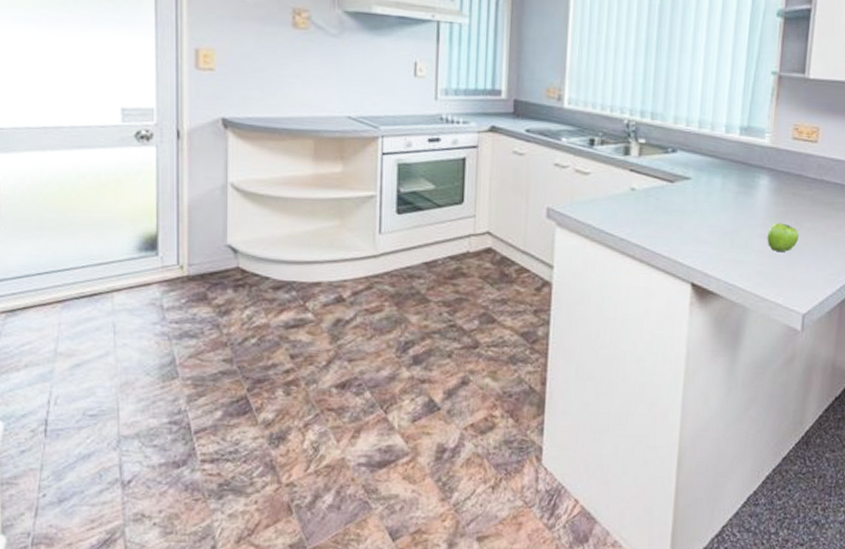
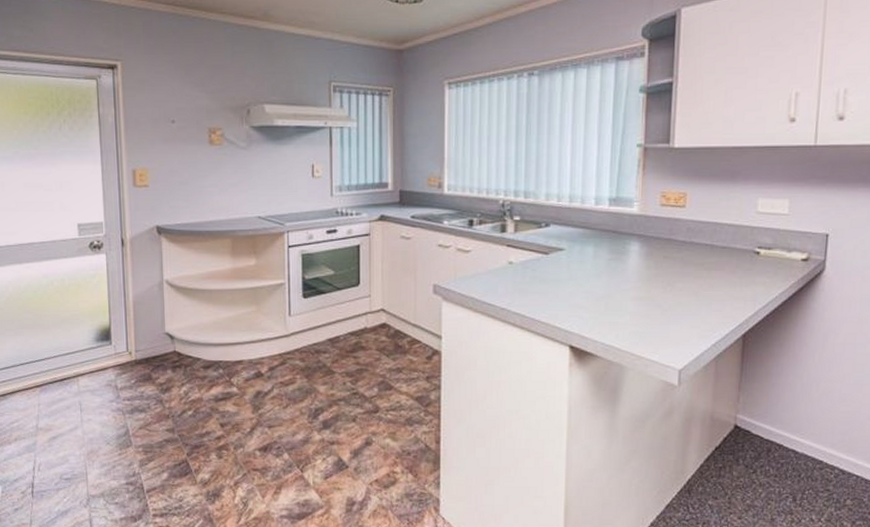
fruit: present [767,222,799,252] -> none [640,285,672,312]

